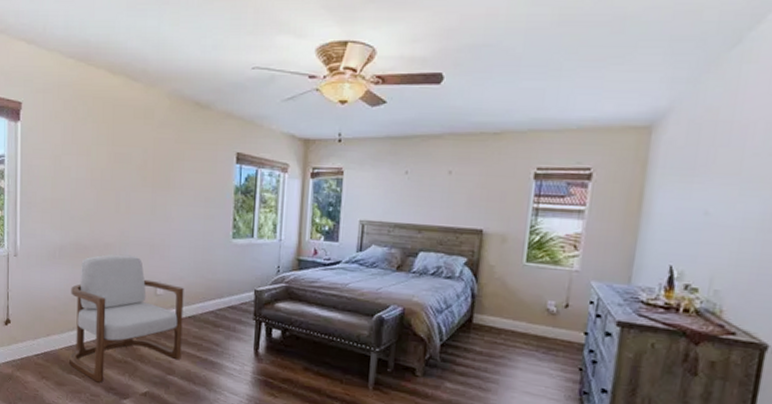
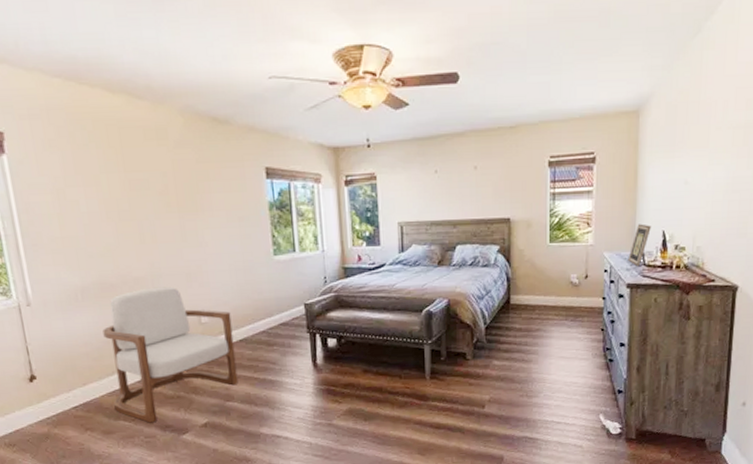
picture frame: none [621,254,655,304] -> present [628,224,651,267]

